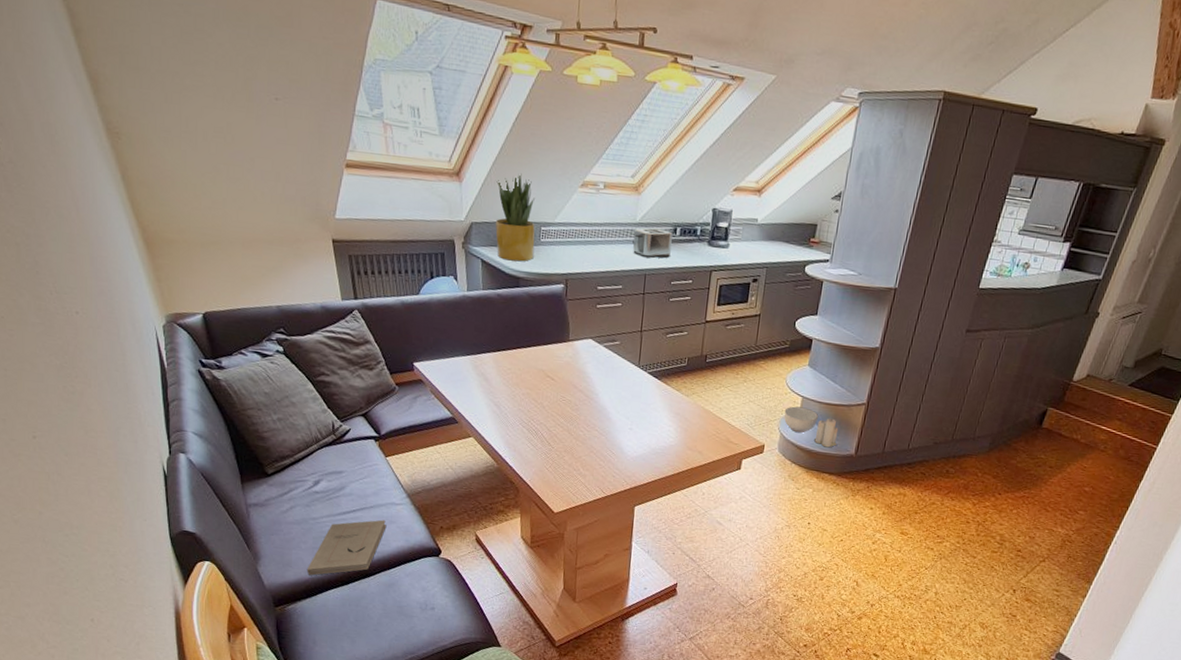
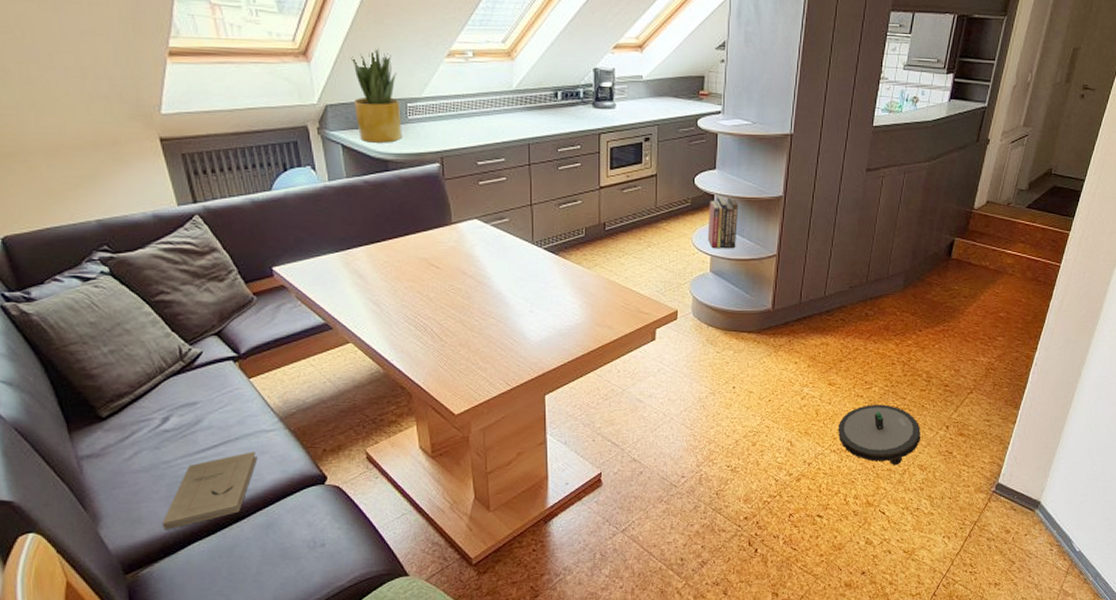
toaster: present [632,227,673,259] -> none [511,94,554,127]
bowl: present [784,406,819,434] -> none [694,266,730,294]
books: none [801,341,835,393] -> present [707,196,739,249]
candle: present [814,418,839,448] -> none [729,274,752,305]
robot vacuum: none [904,558,987,620] -> present [837,404,922,466]

